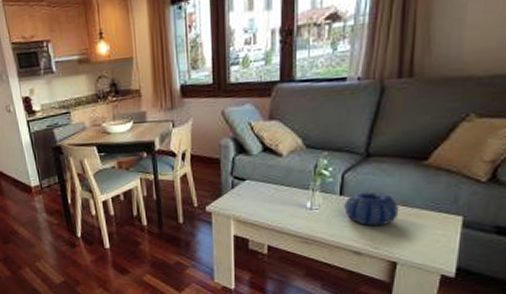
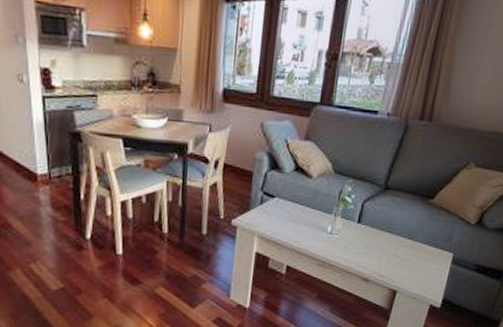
decorative bowl: present [344,191,399,227] -> none [360,222,406,256]

